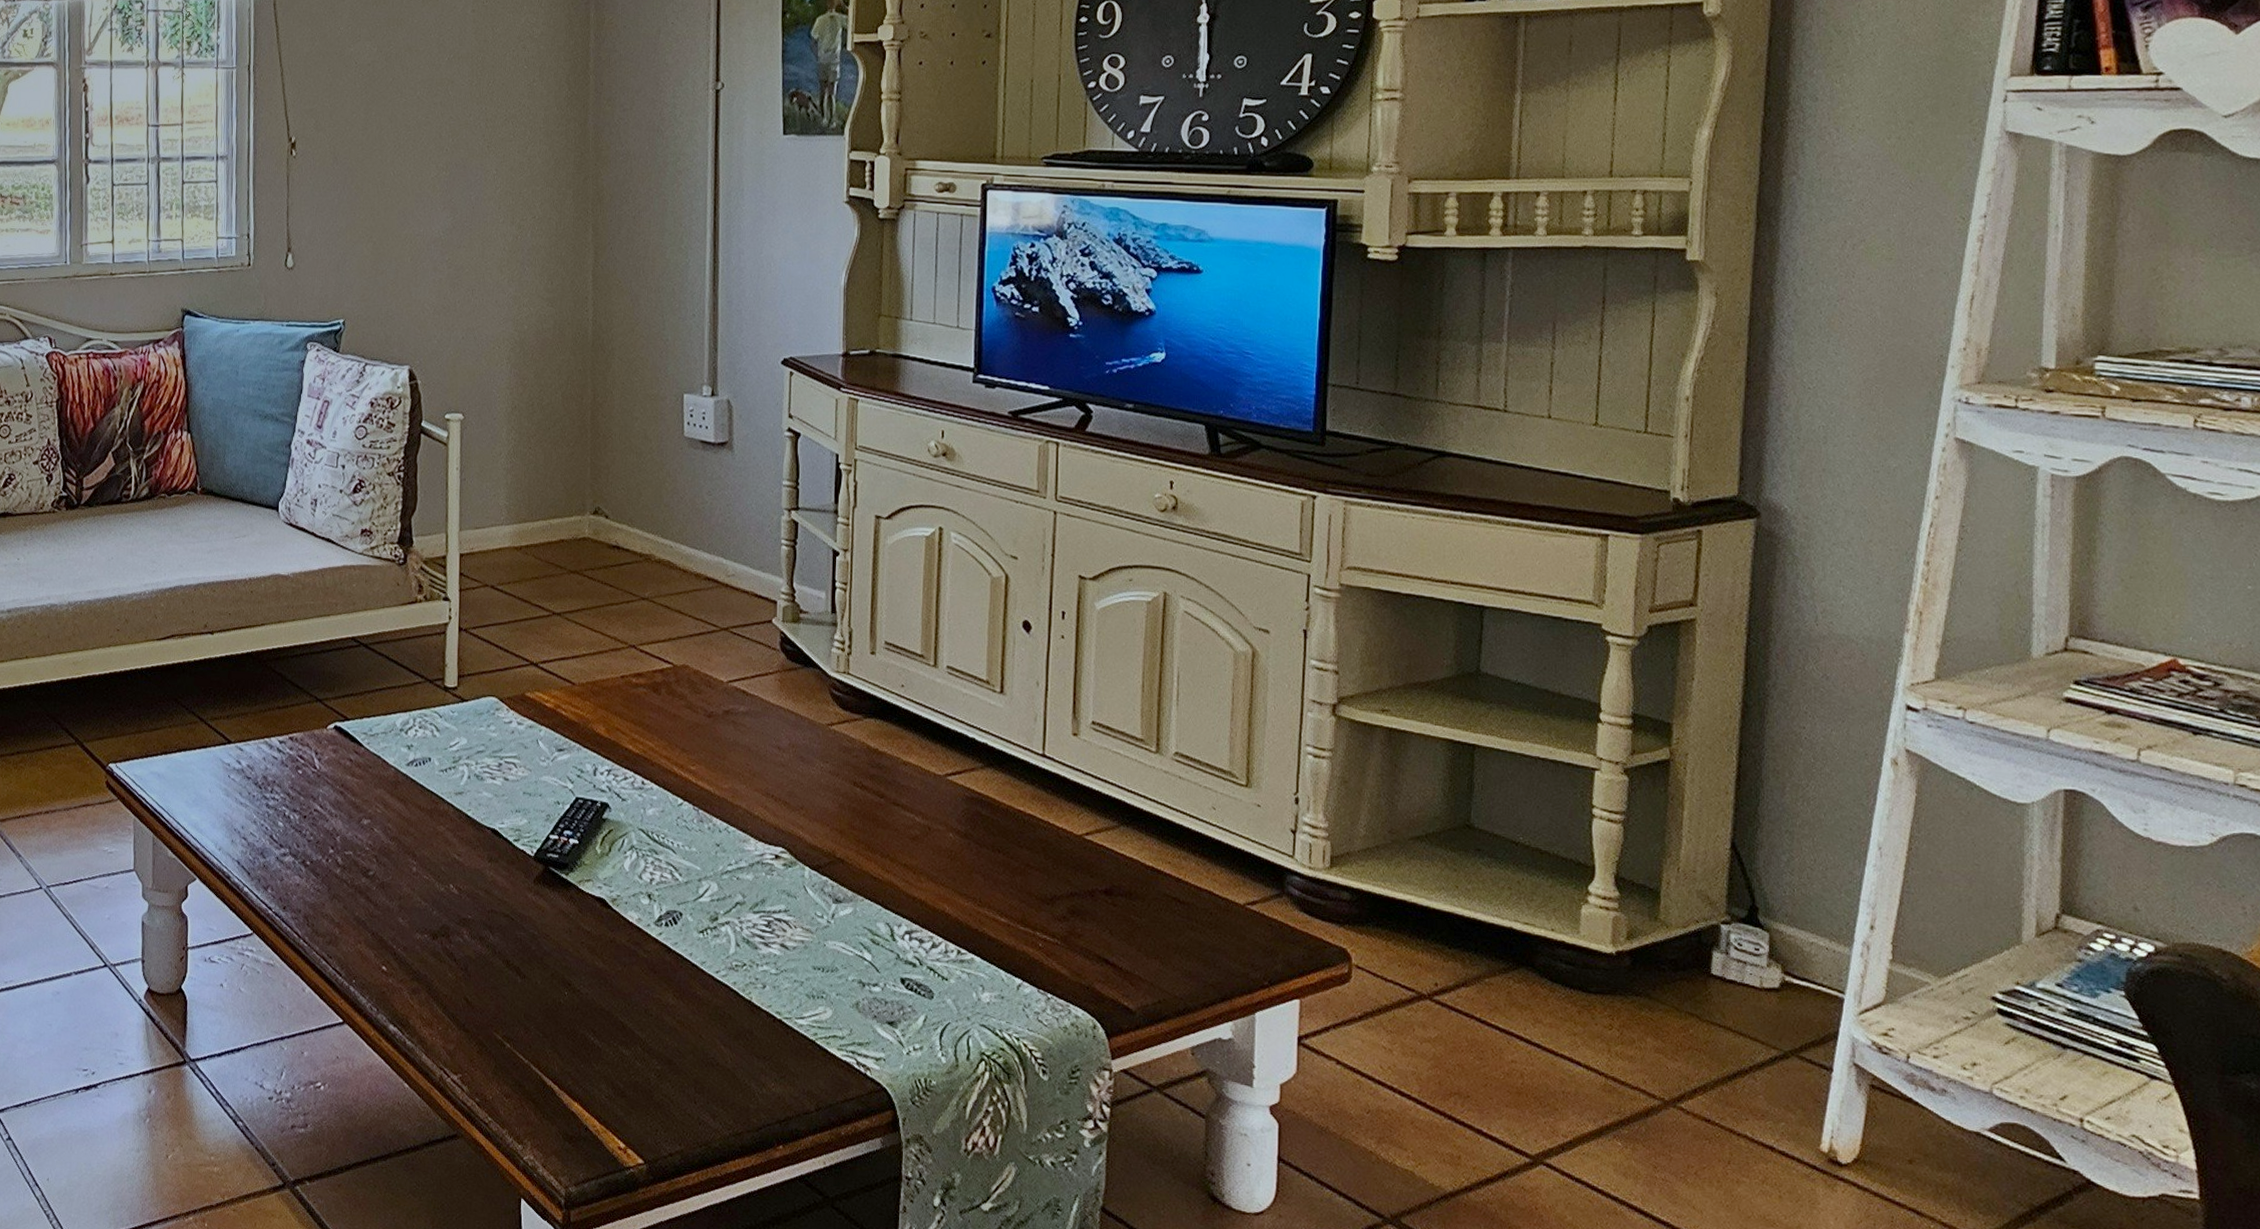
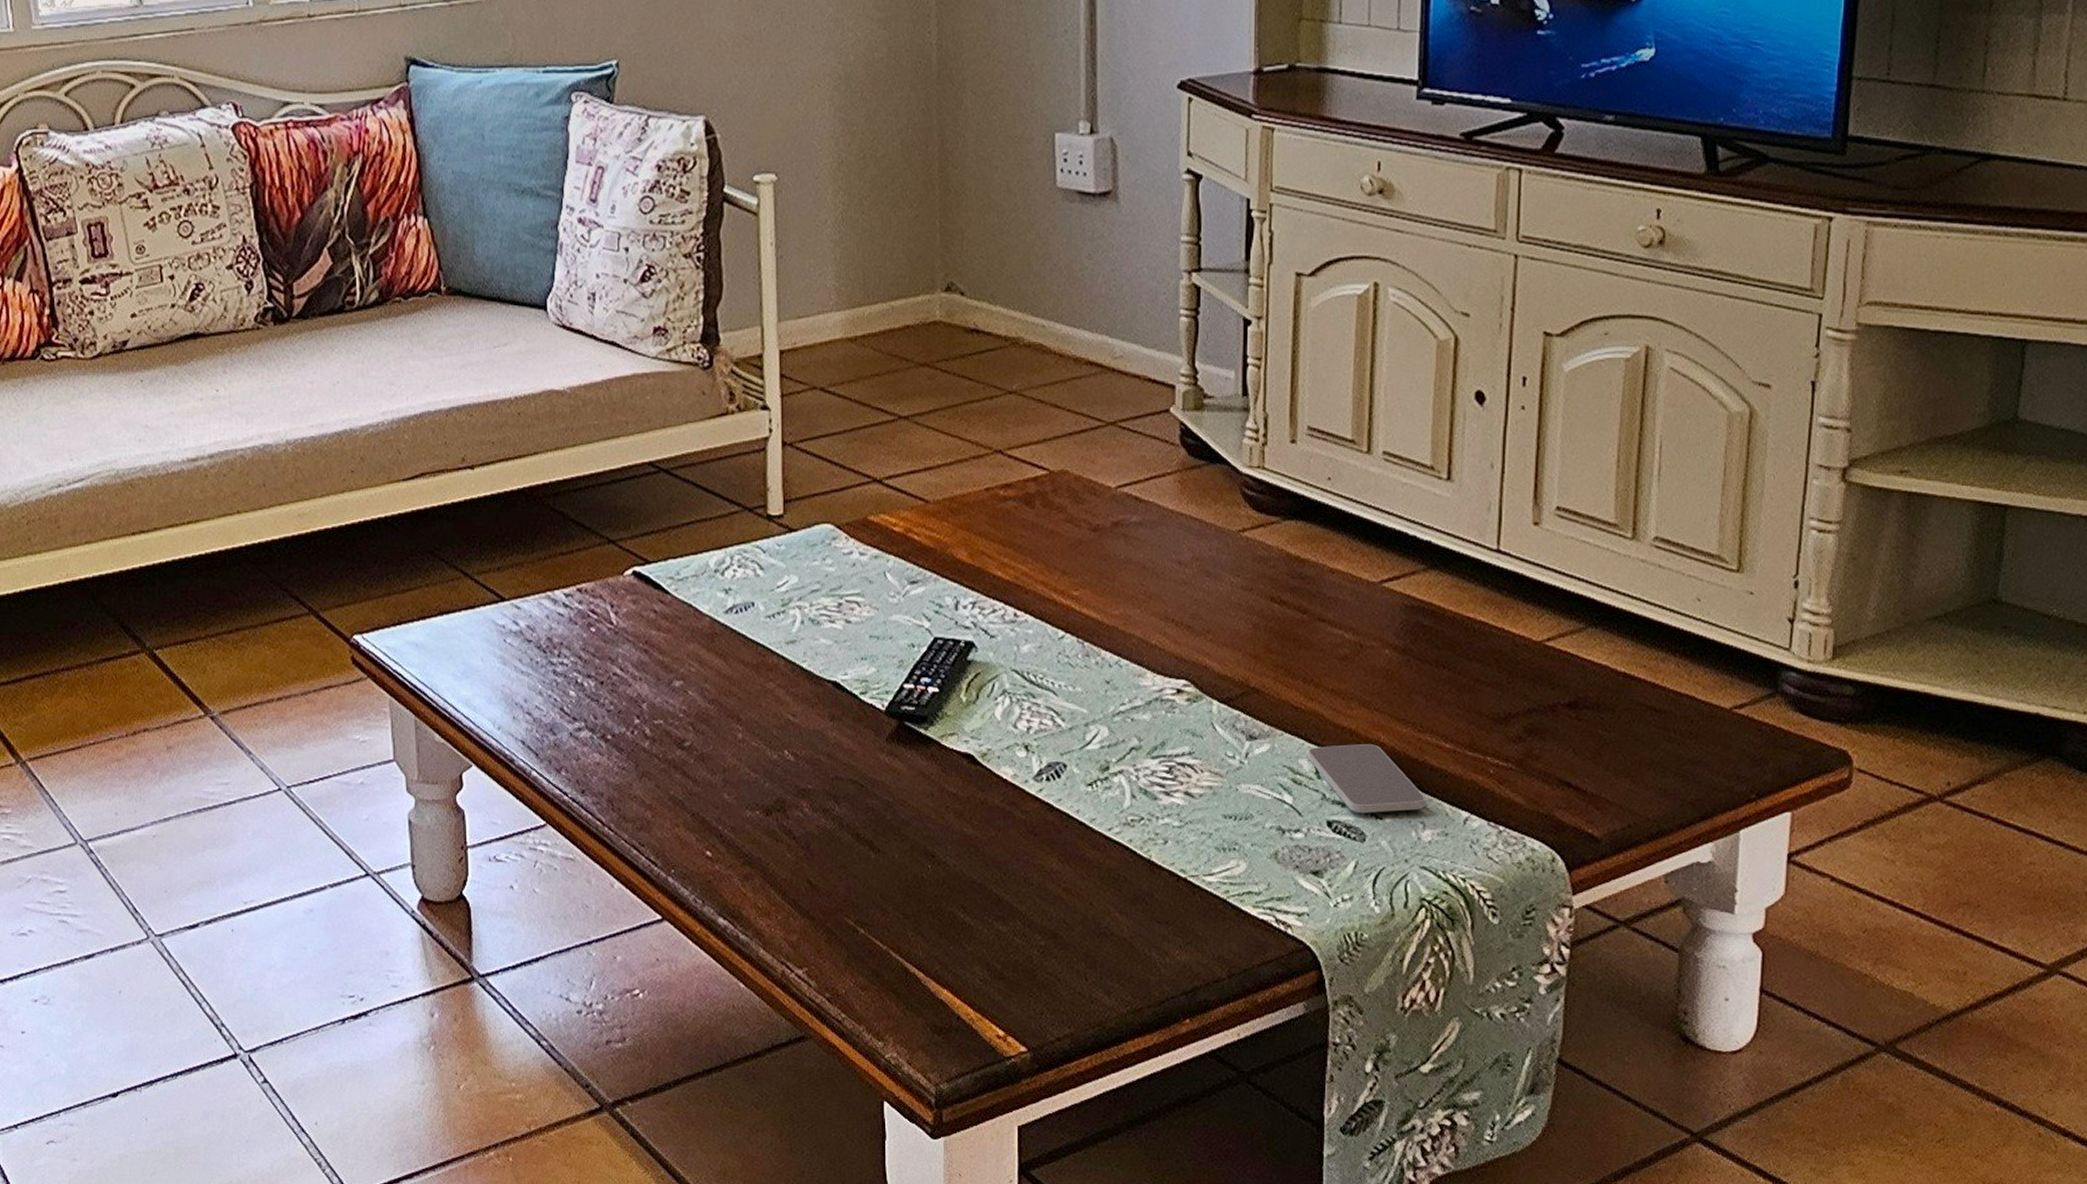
smartphone: none [884,912,984,974] -> present [1308,744,1425,813]

